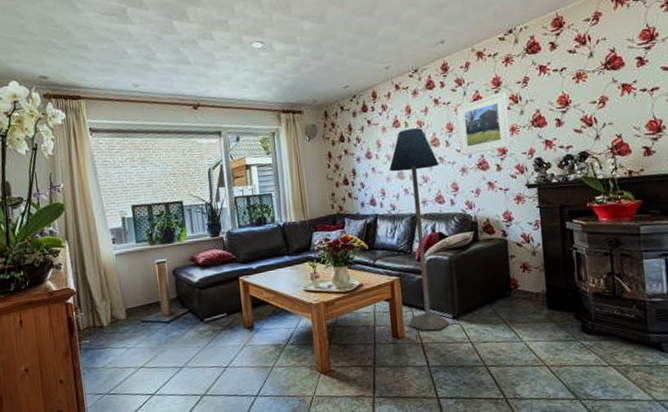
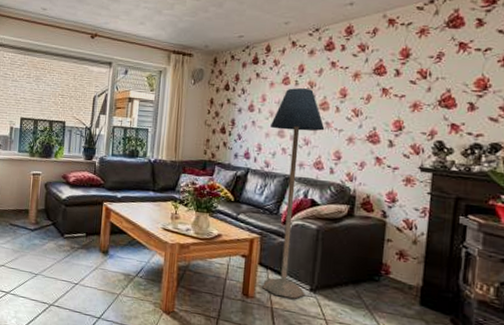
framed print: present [457,91,511,156] -> none [351,64,414,125]

